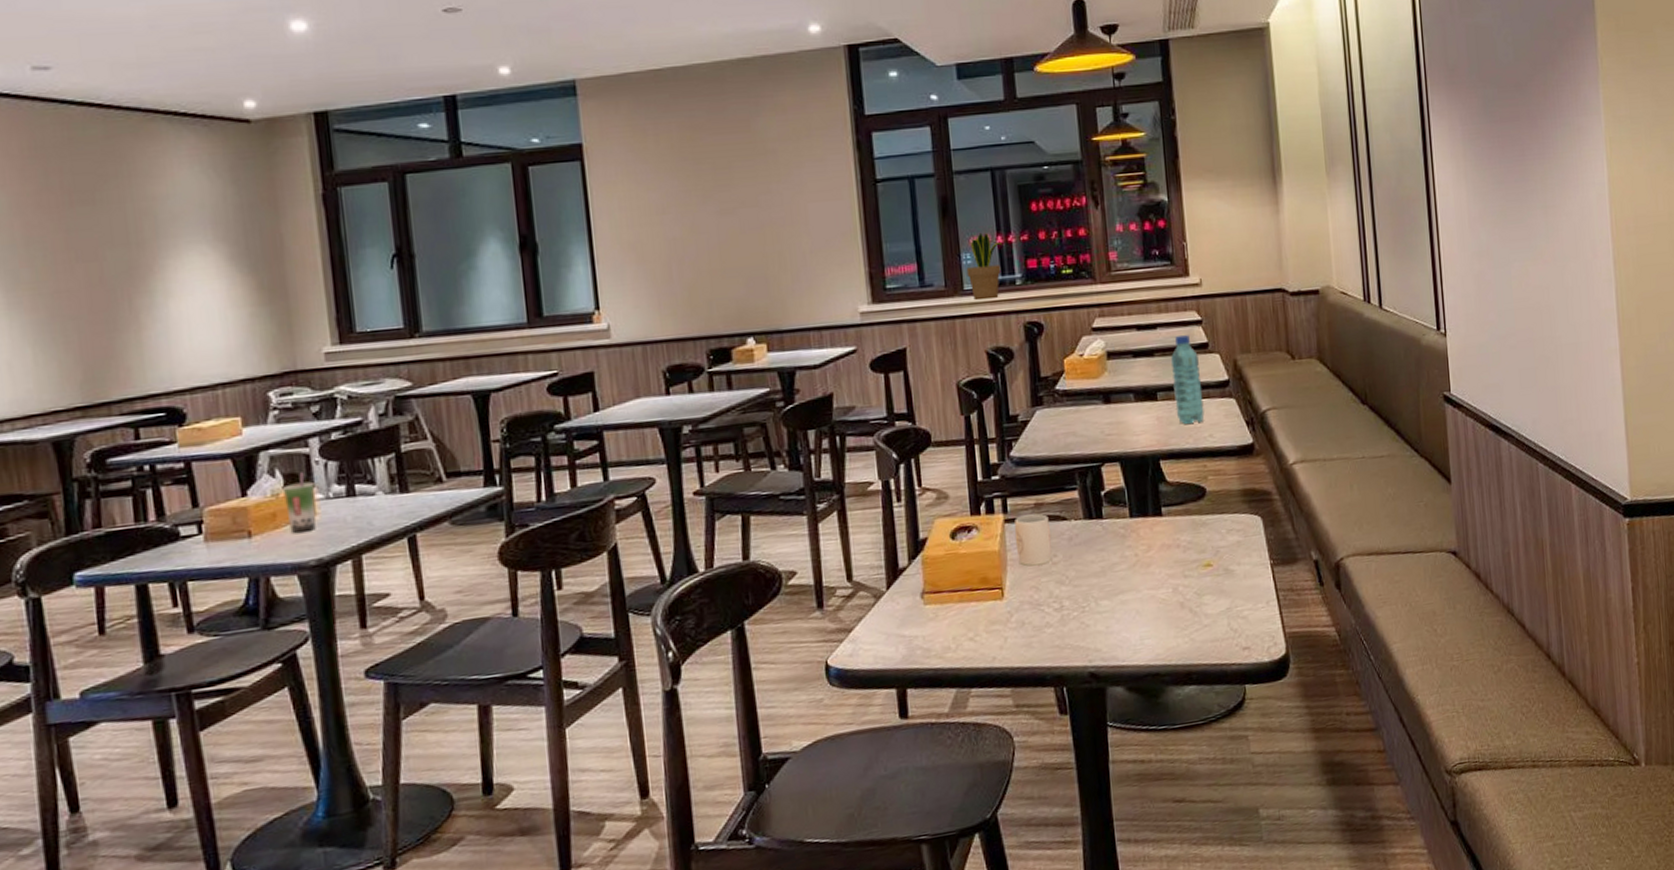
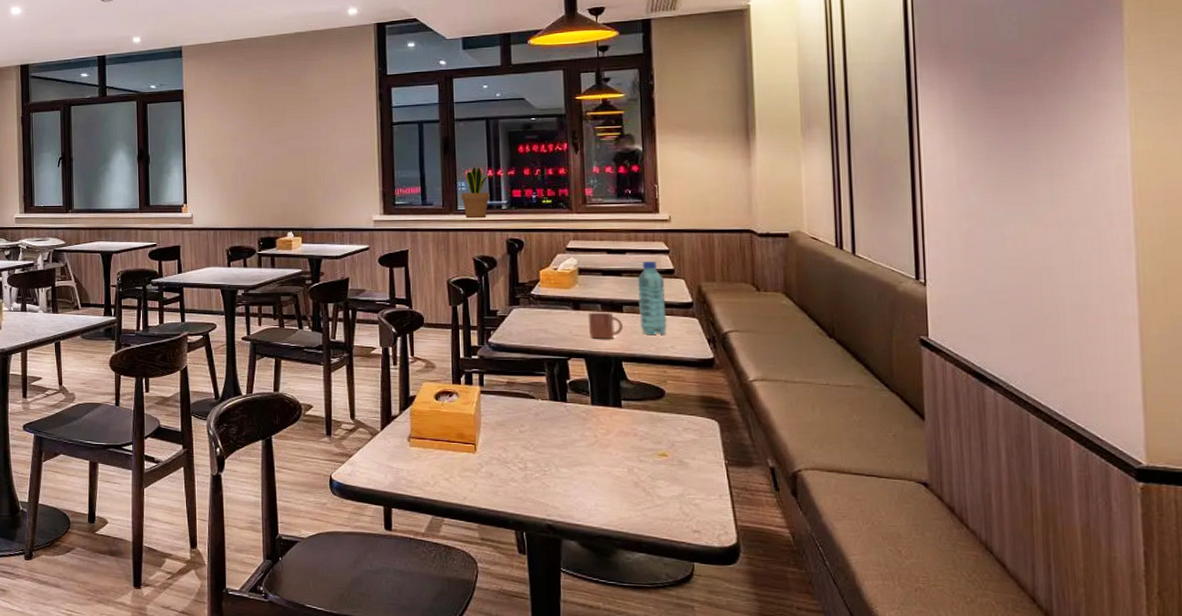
mug: present [1014,513,1053,566] -> none [488,390,521,431]
mug: none [1119,402,1159,437] -> present [587,312,624,339]

